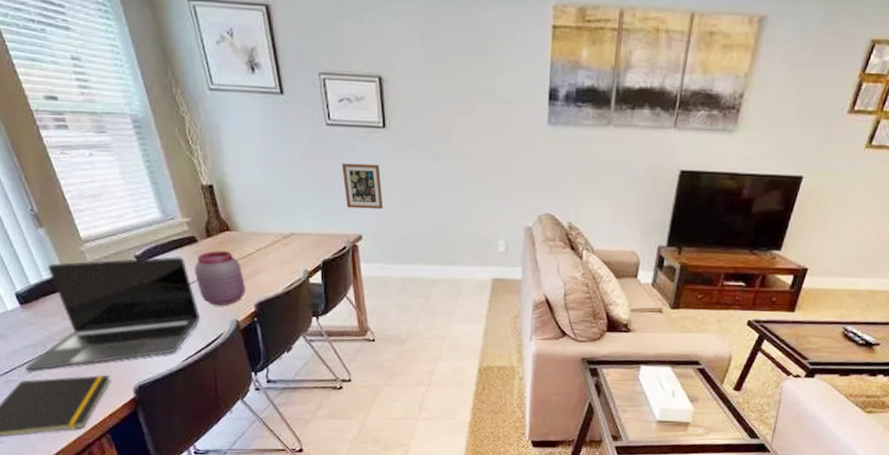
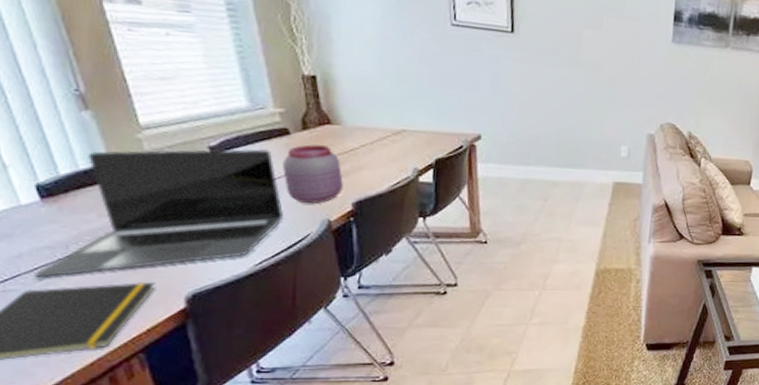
picture frame: present [341,163,384,210] -> none [464,63,507,111]

